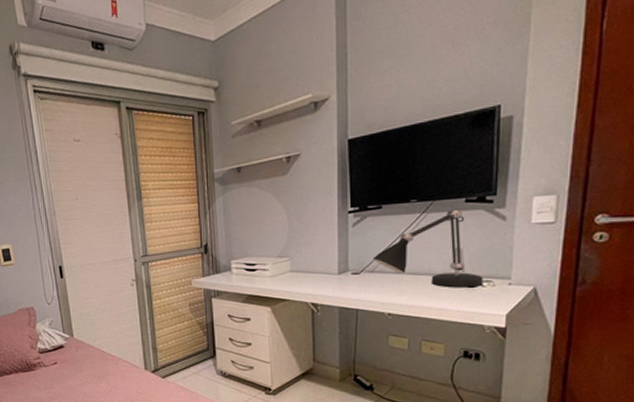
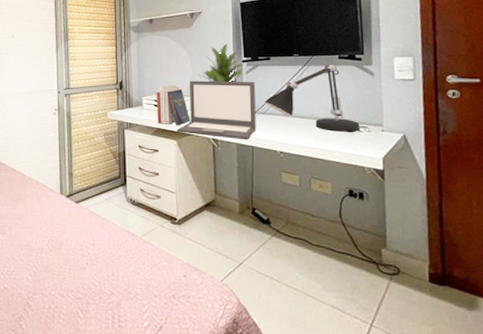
books: none [246,244,286,291] -> present [156,85,190,126]
laptop: none [270,236,362,302] -> present [176,80,256,139]
potted plant: none [297,192,349,239] -> present [199,44,243,83]

